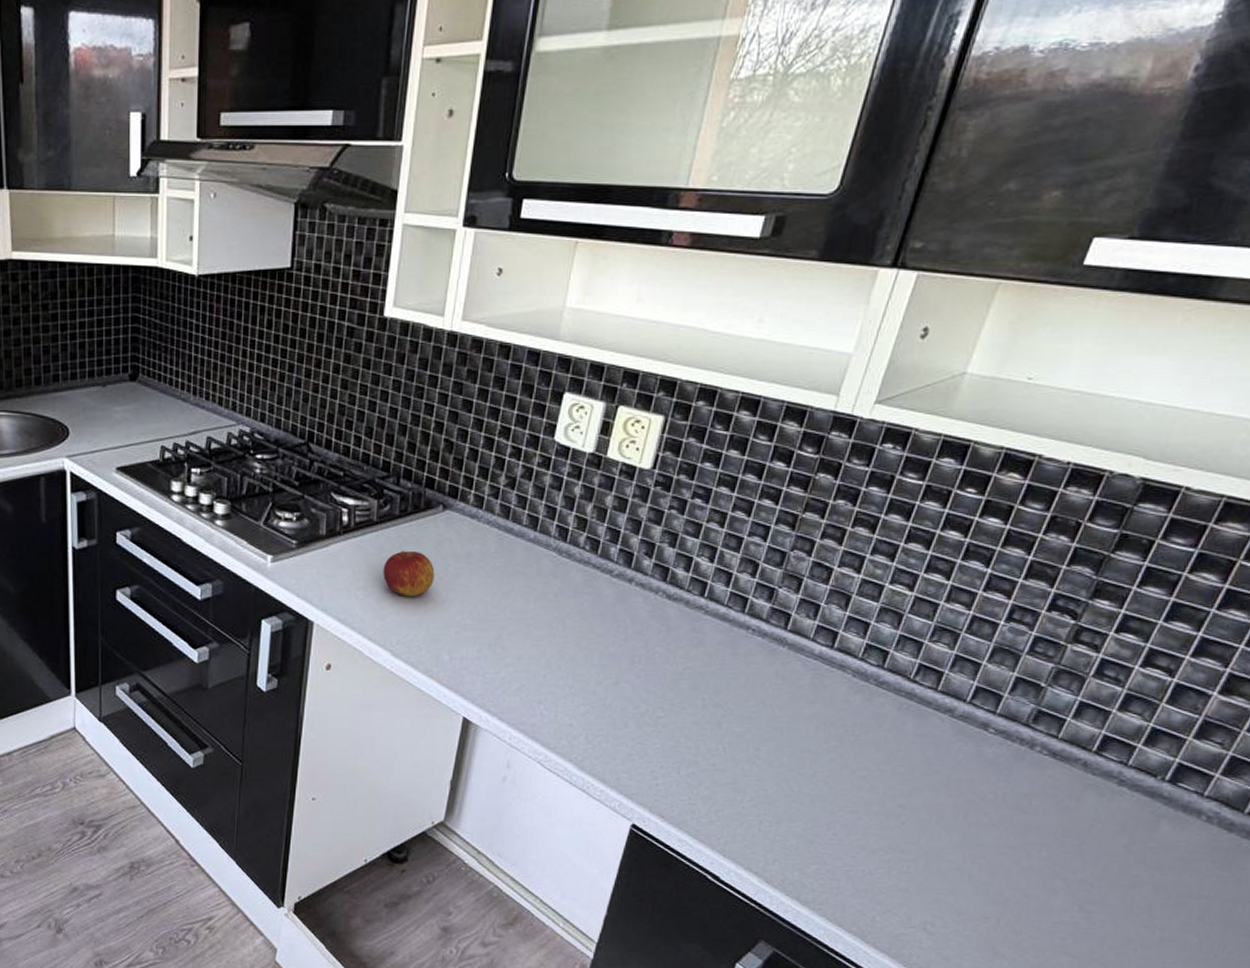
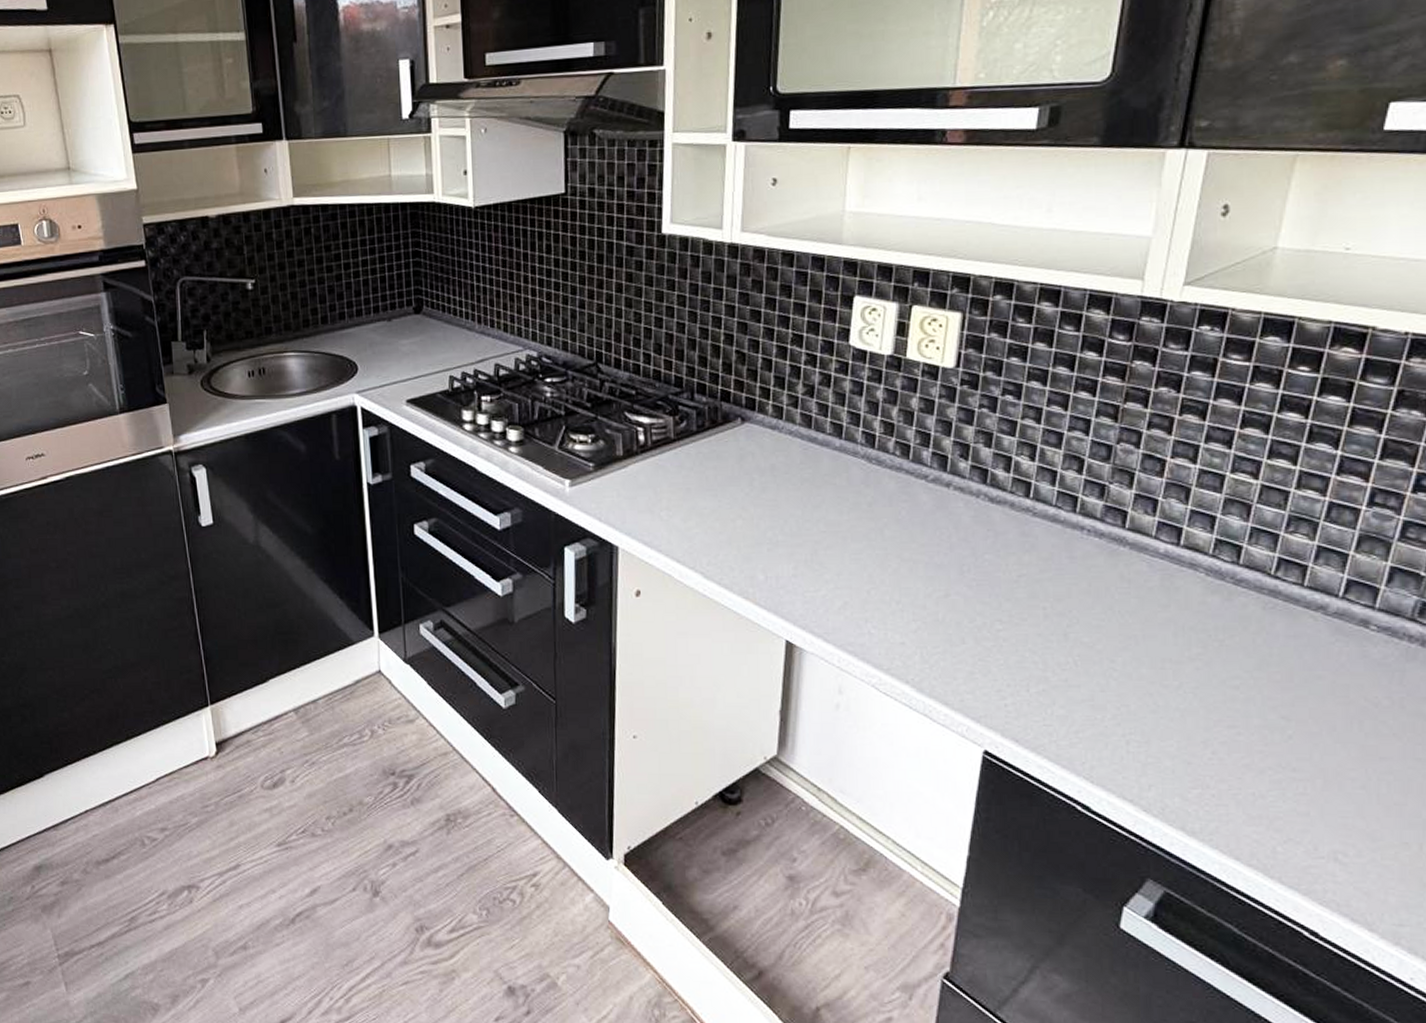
apple: present [383,550,435,597] -> none [685,466,740,515]

